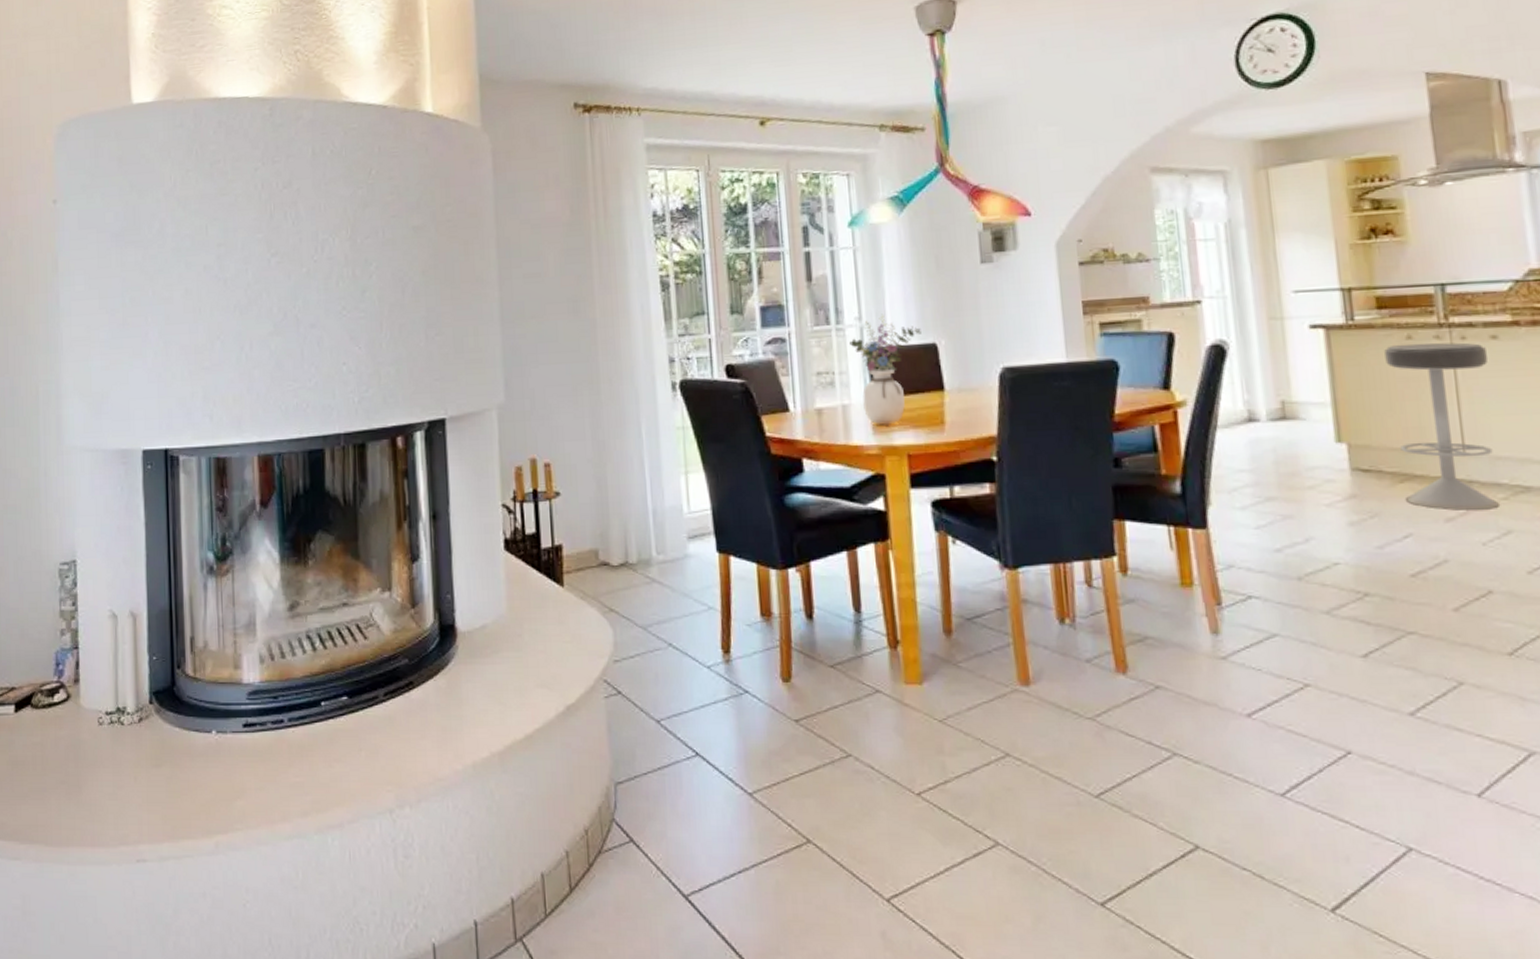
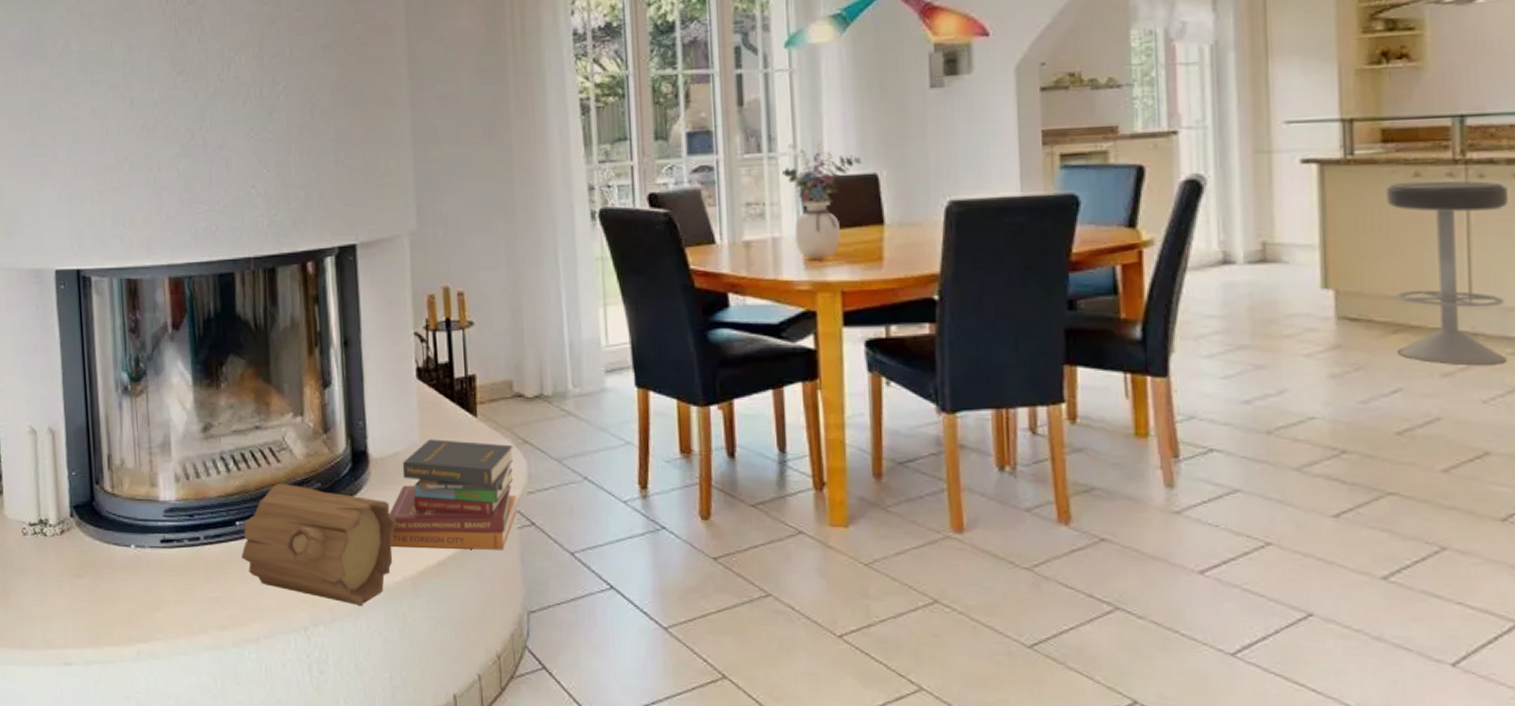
decorative log: none [325,660,485,784] -> present [241,482,397,606]
books: none [476,610,603,722] -> present [389,439,517,550]

